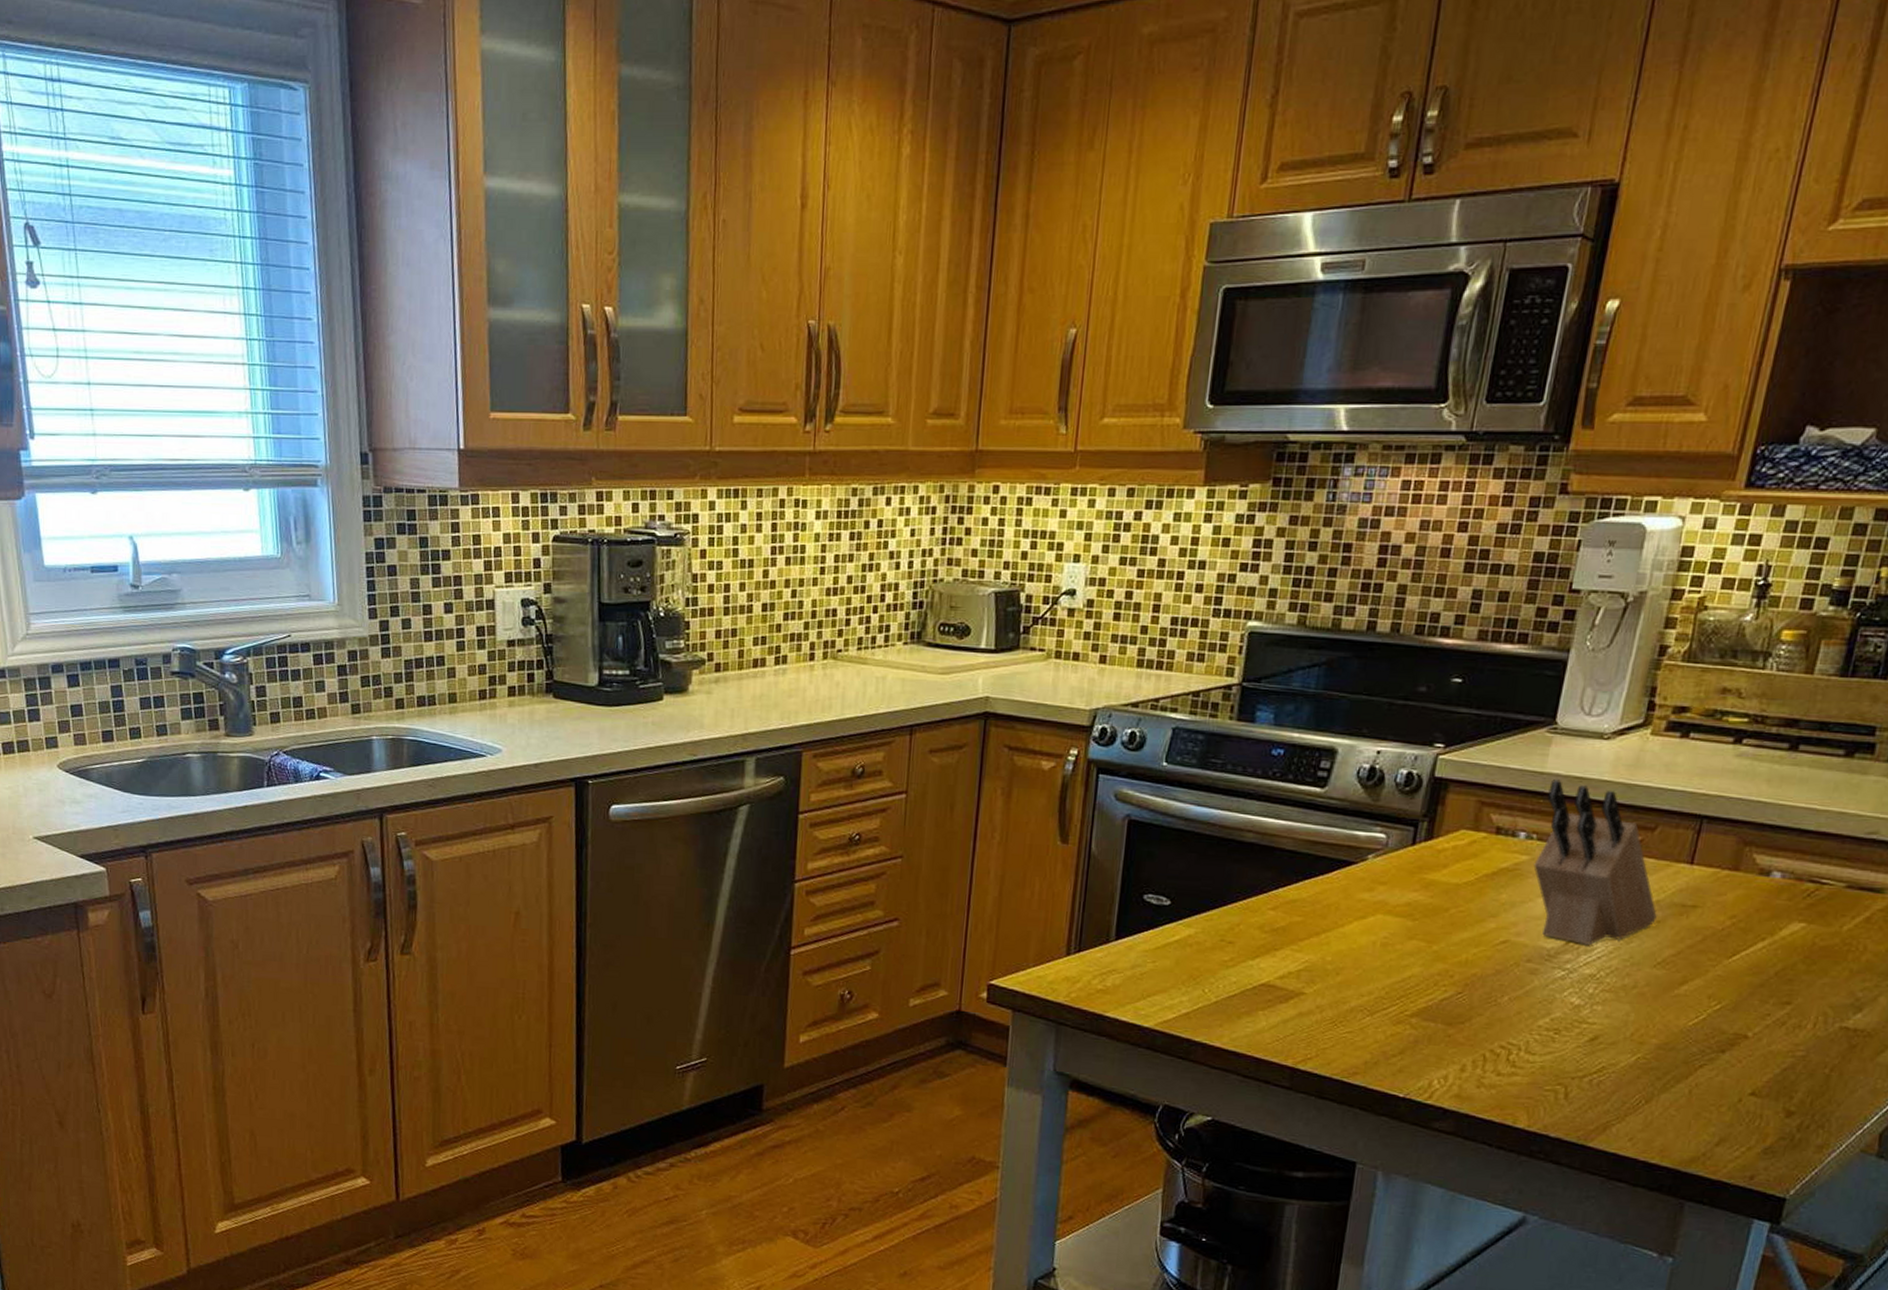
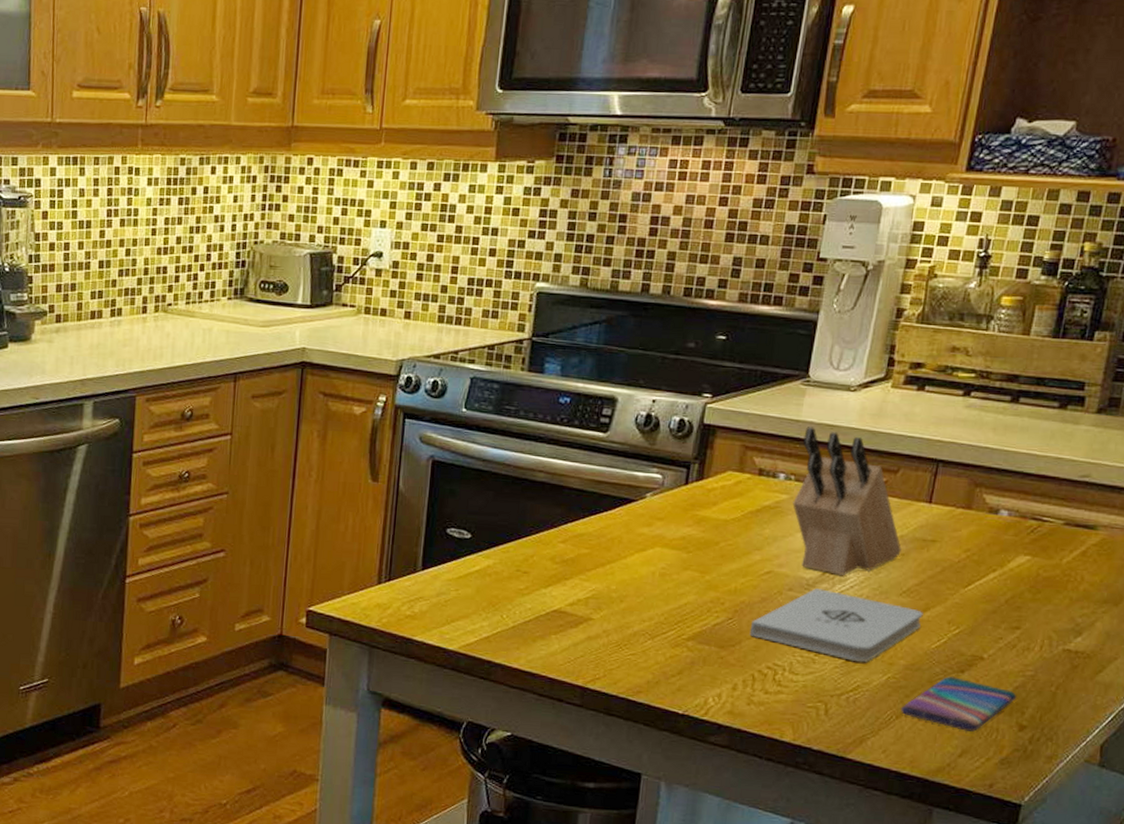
notepad: none [1481,960,1680,1042] -> present [749,588,923,663]
smartphone: none [1651,1057,1785,1118] -> present [901,676,1017,732]

